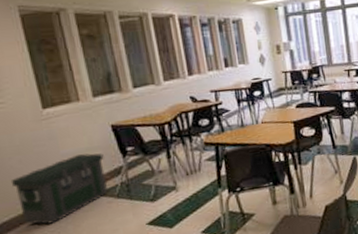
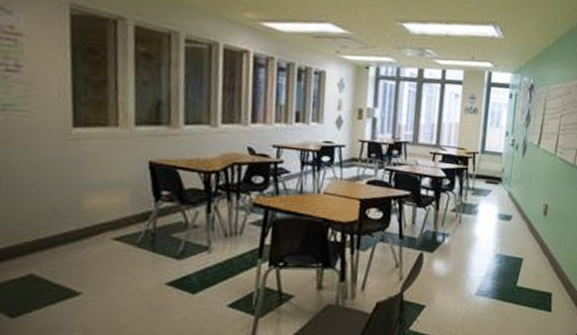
storage box: present [10,153,108,225] -> none [15,188,133,262]

